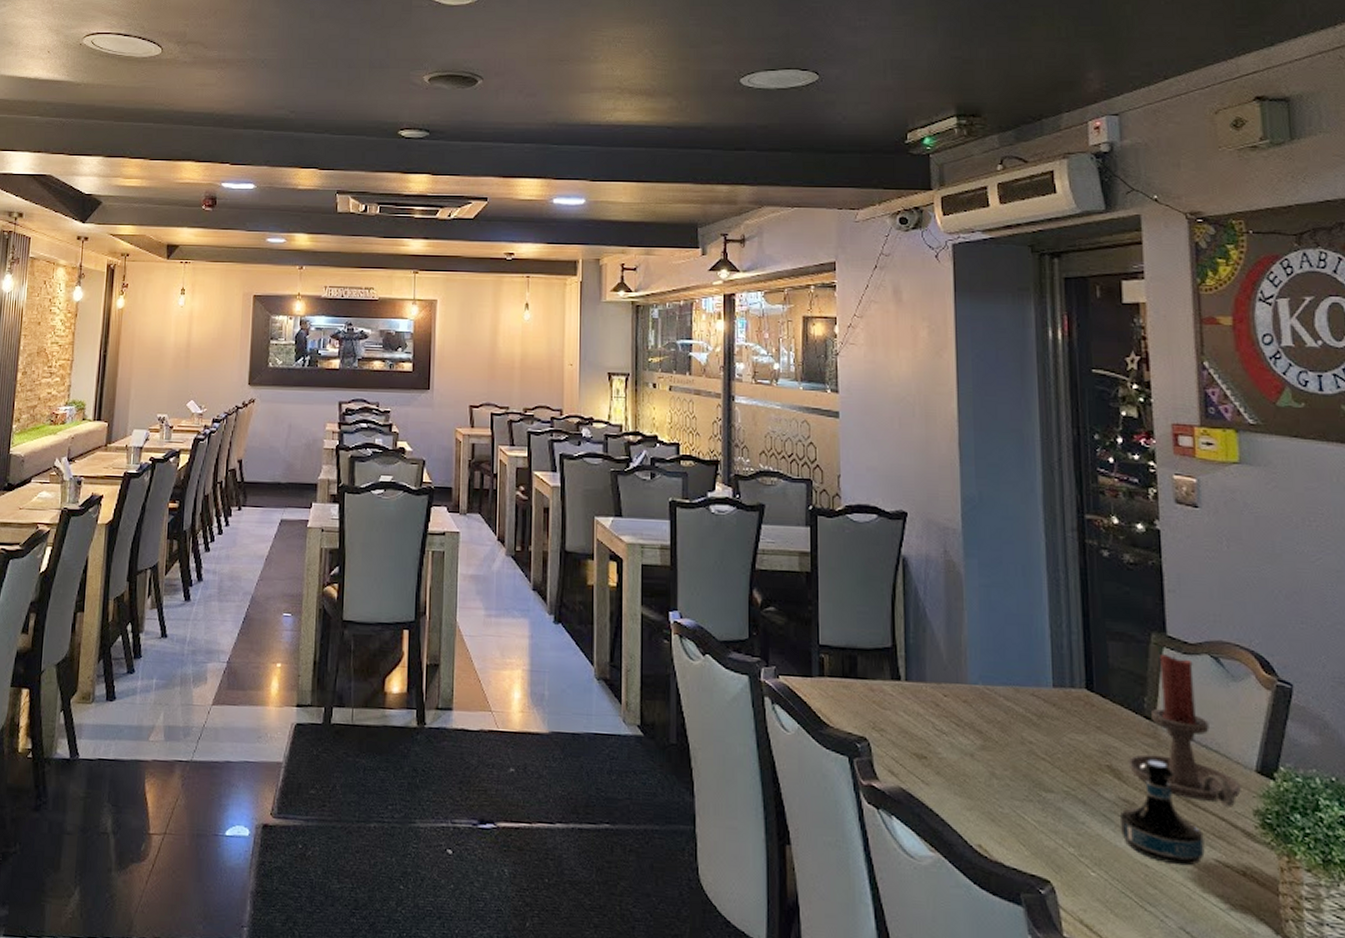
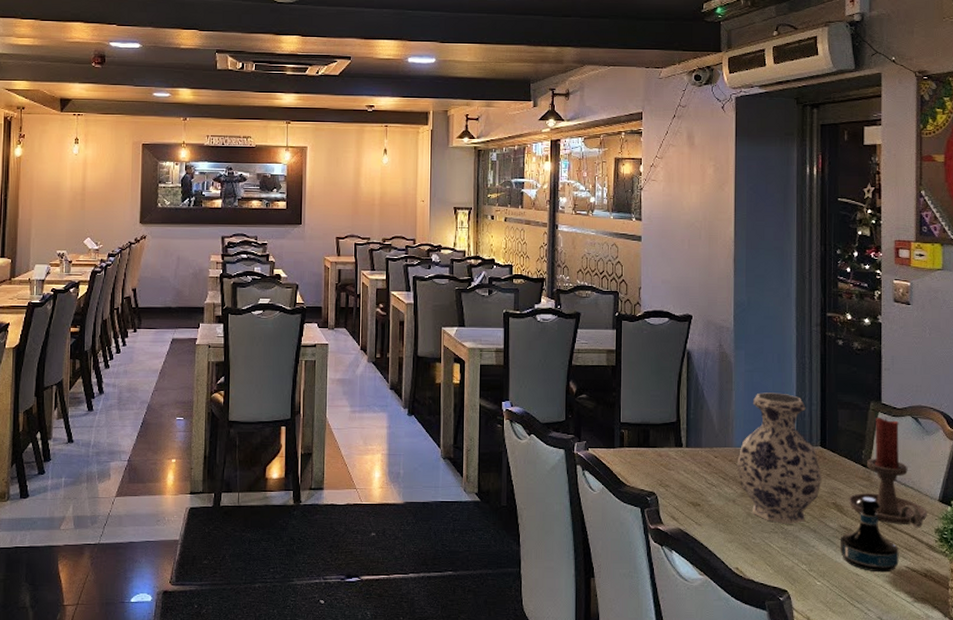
vase: none [974,614,1090,791] -> present [737,392,822,524]

